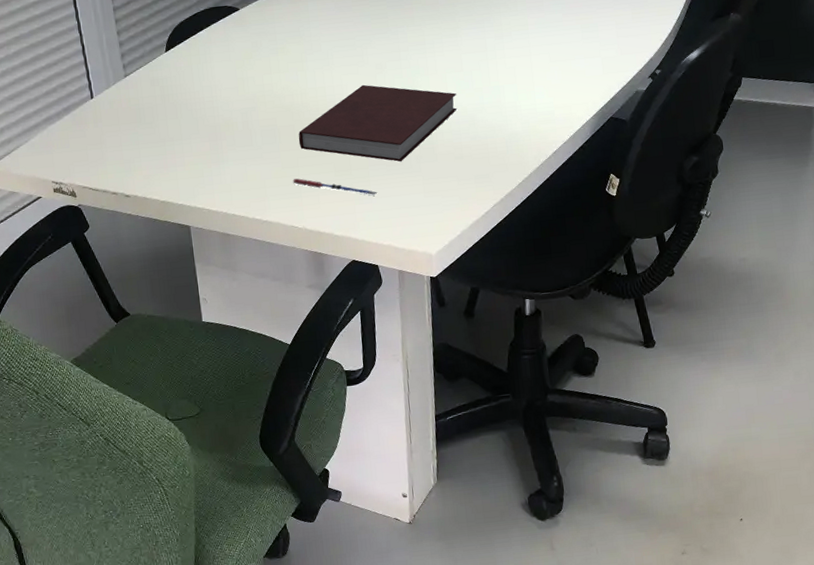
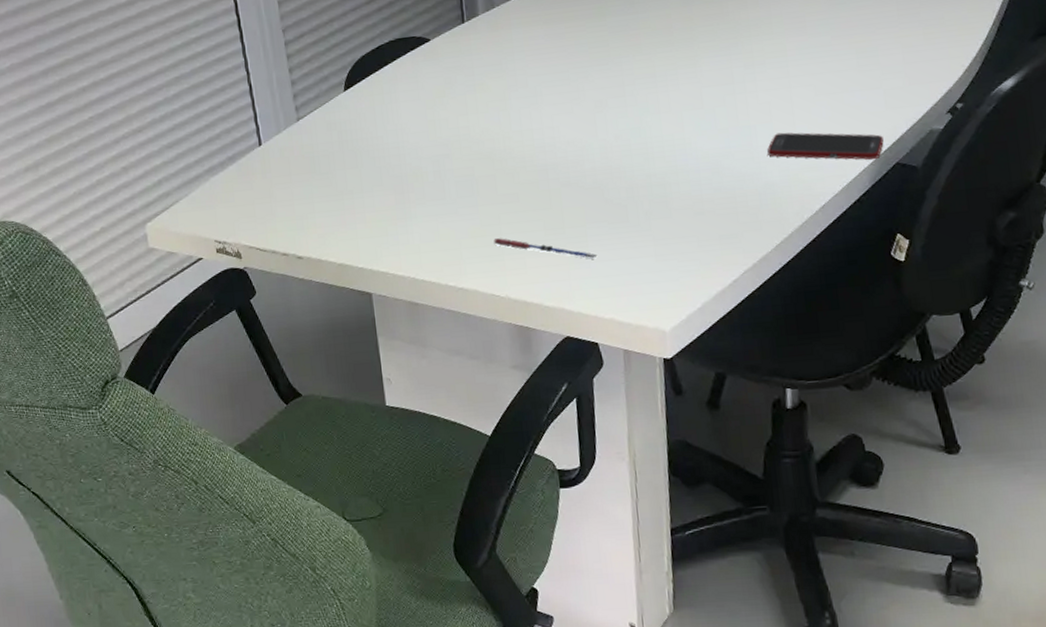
notebook: present [298,84,457,162] -> none [500,126,697,218]
cell phone: none [512,91,601,115] -> present [767,132,884,160]

